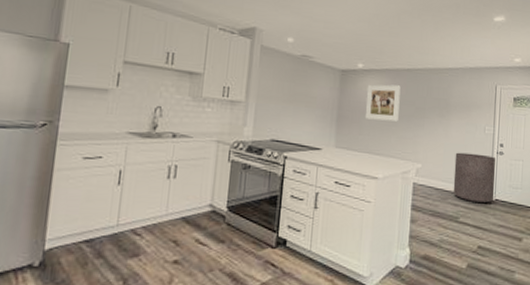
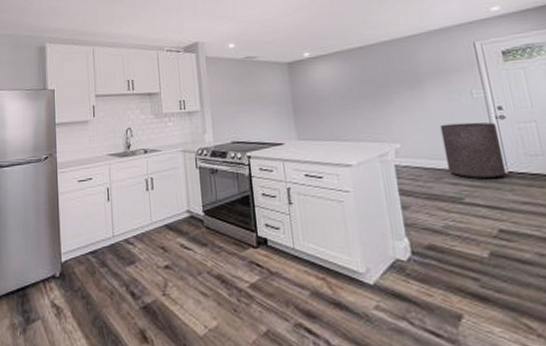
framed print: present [364,84,401,122] -> none [318,66,361,106]

